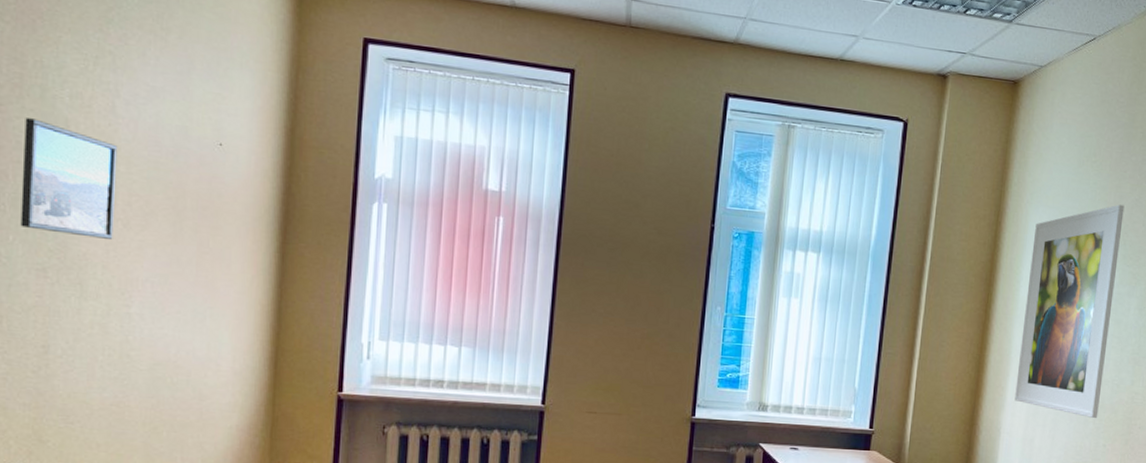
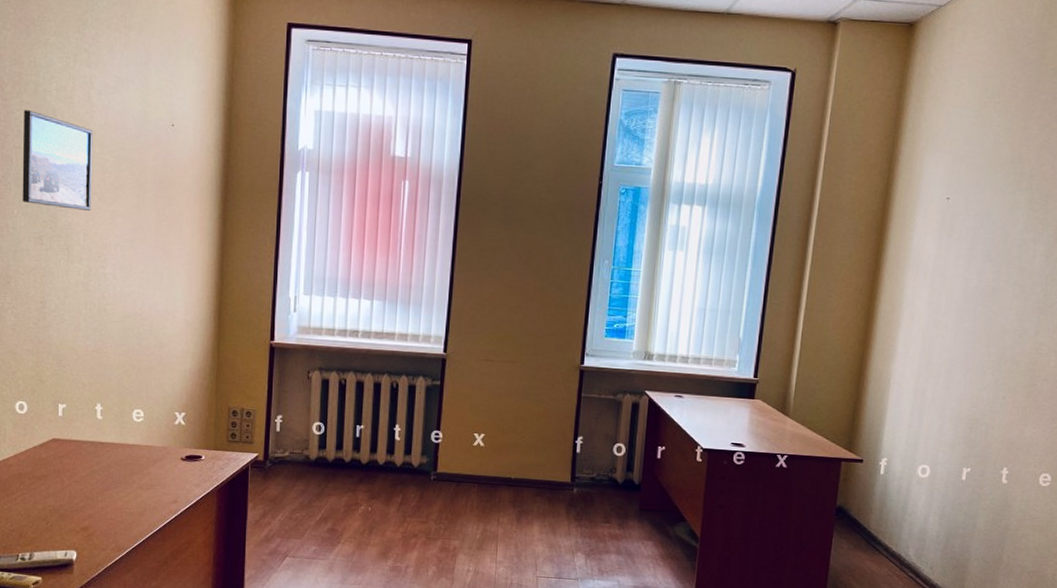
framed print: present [1014,204,1125,419] -> none [906,146,1031,370]

